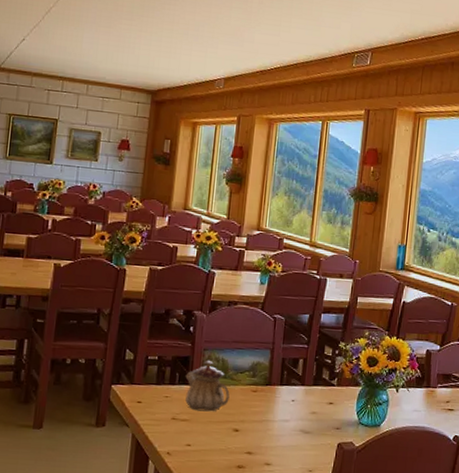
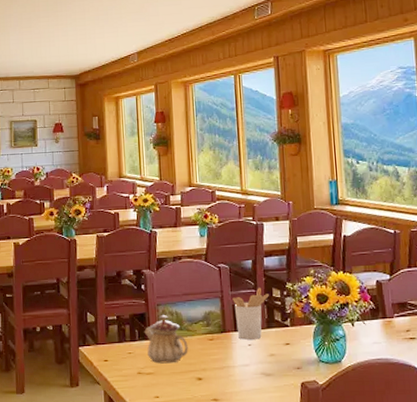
utensil holder: none [283,344,321,396] -> present [232,288,269,340]

